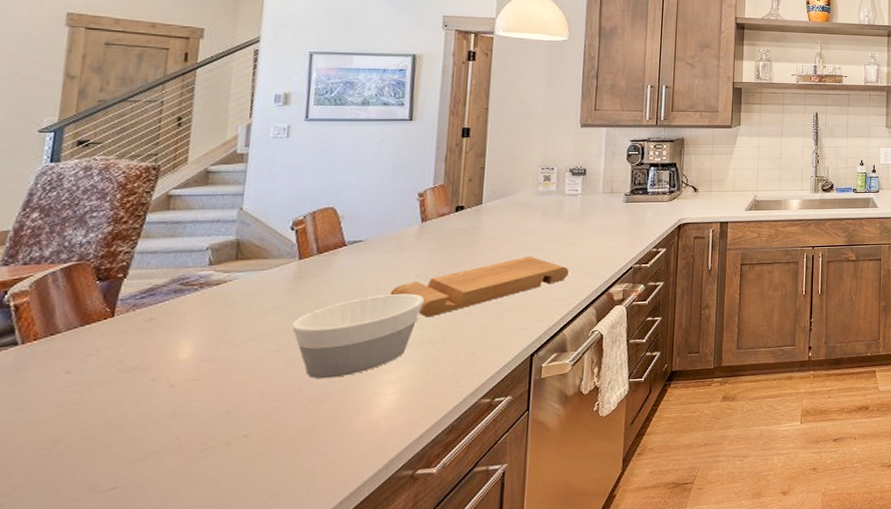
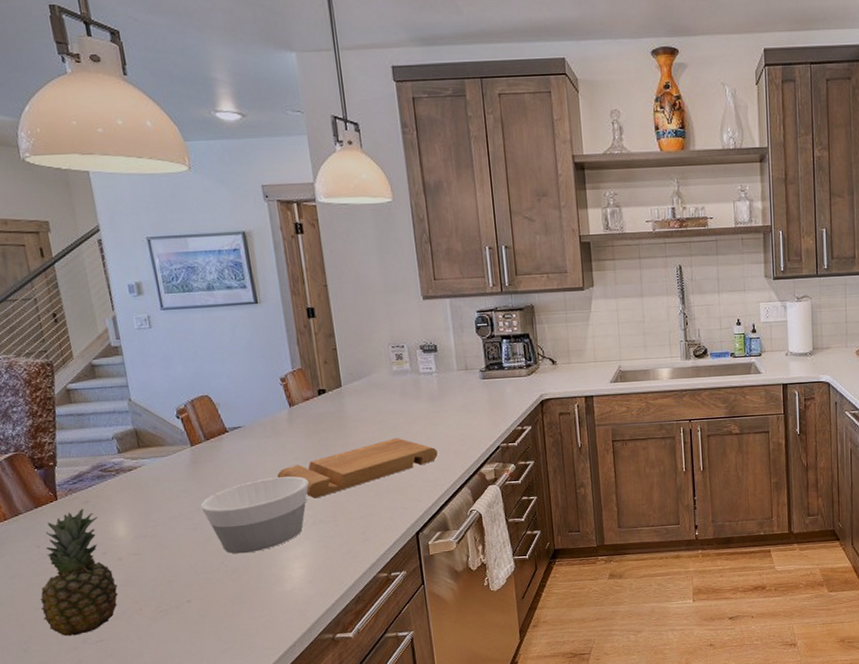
fruit: none [43,326,160,484] -> present [40,508,118,637]

